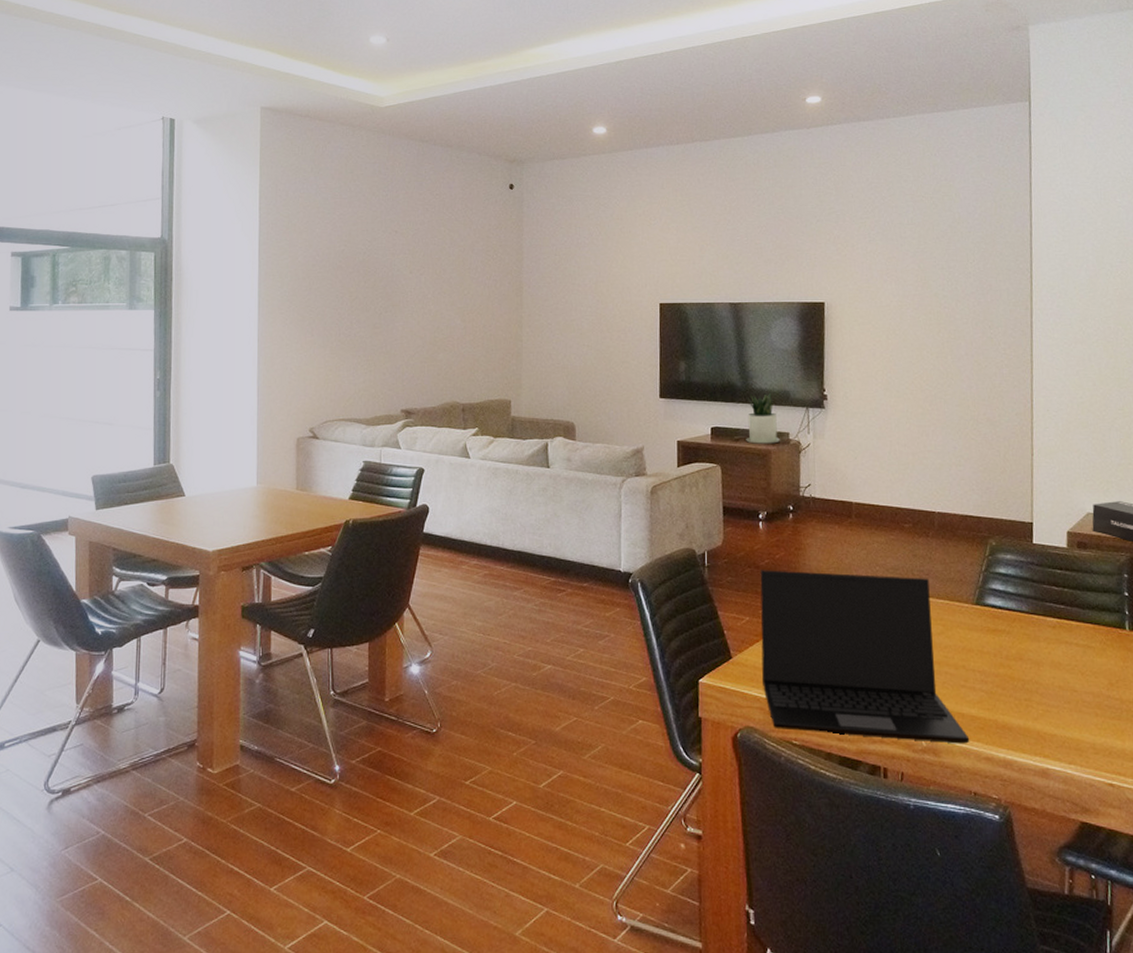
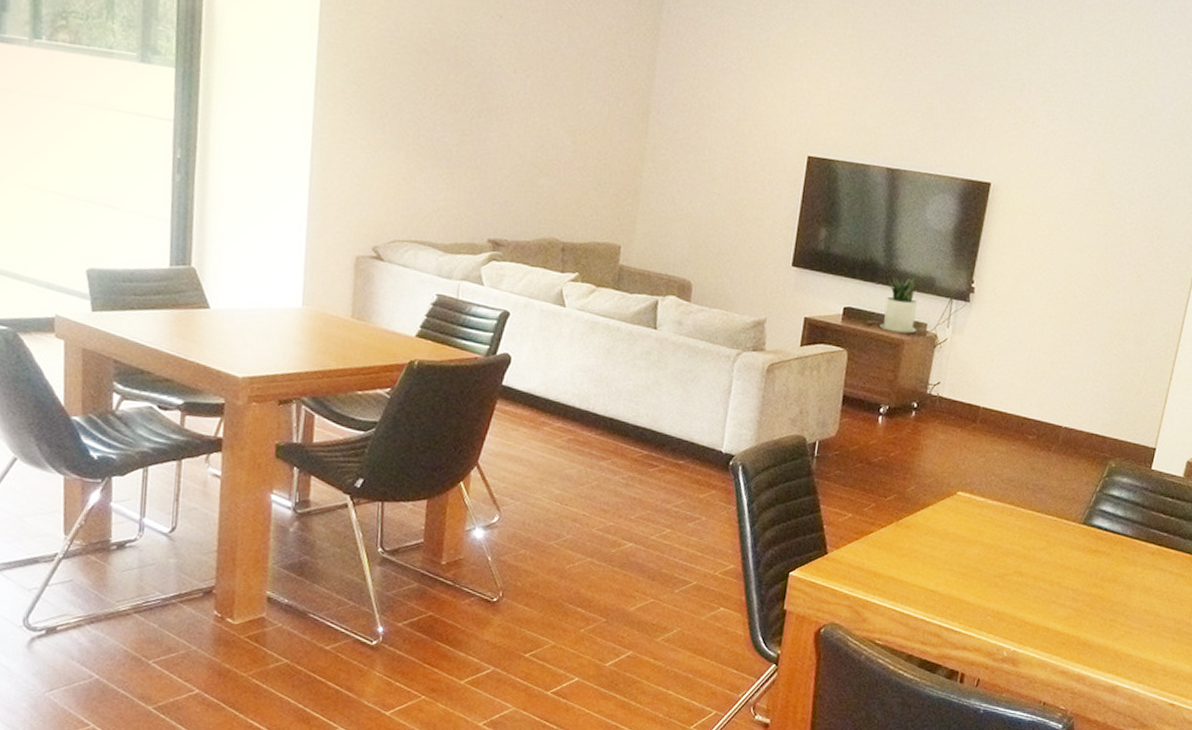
laptop: present [760,570,970,744] -> none [854,466,1050,657]

